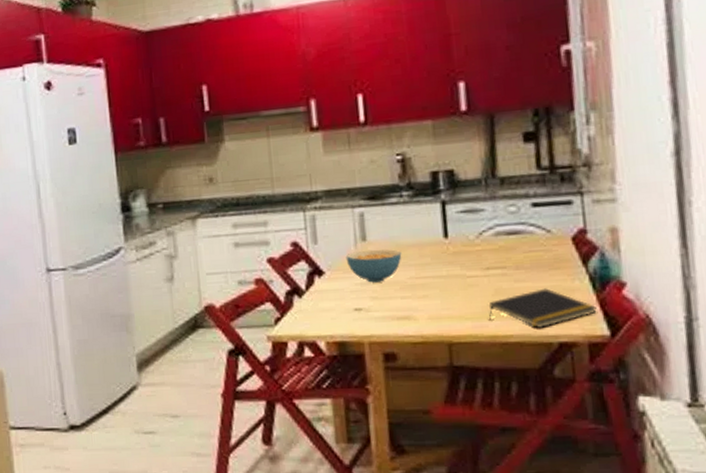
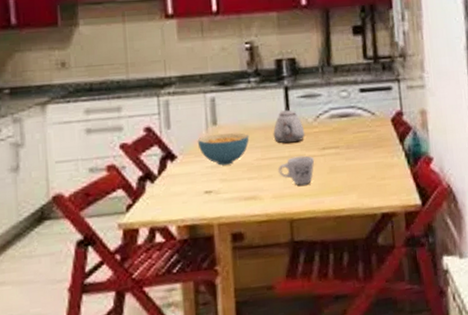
teapot: none [428,223,466,262] -> present [273,108,305,144]
mug: none [435,275,477,307] -> present [278,155,315,185]
notepad: present [488,288,597,328] -> none [324,165,411,201]

